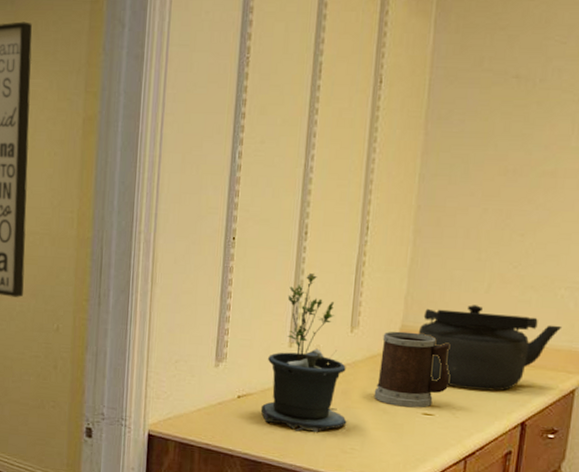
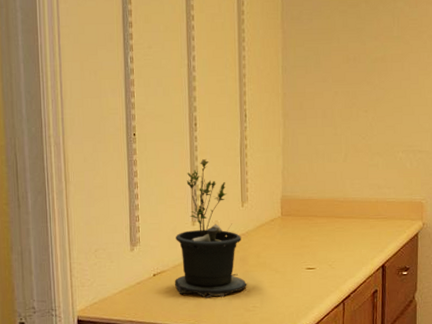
mug: present [373,331,451,408] -> none [266,201,325,265]
kettle: present [418,305,563,391] -> none [295,172,404,243]

